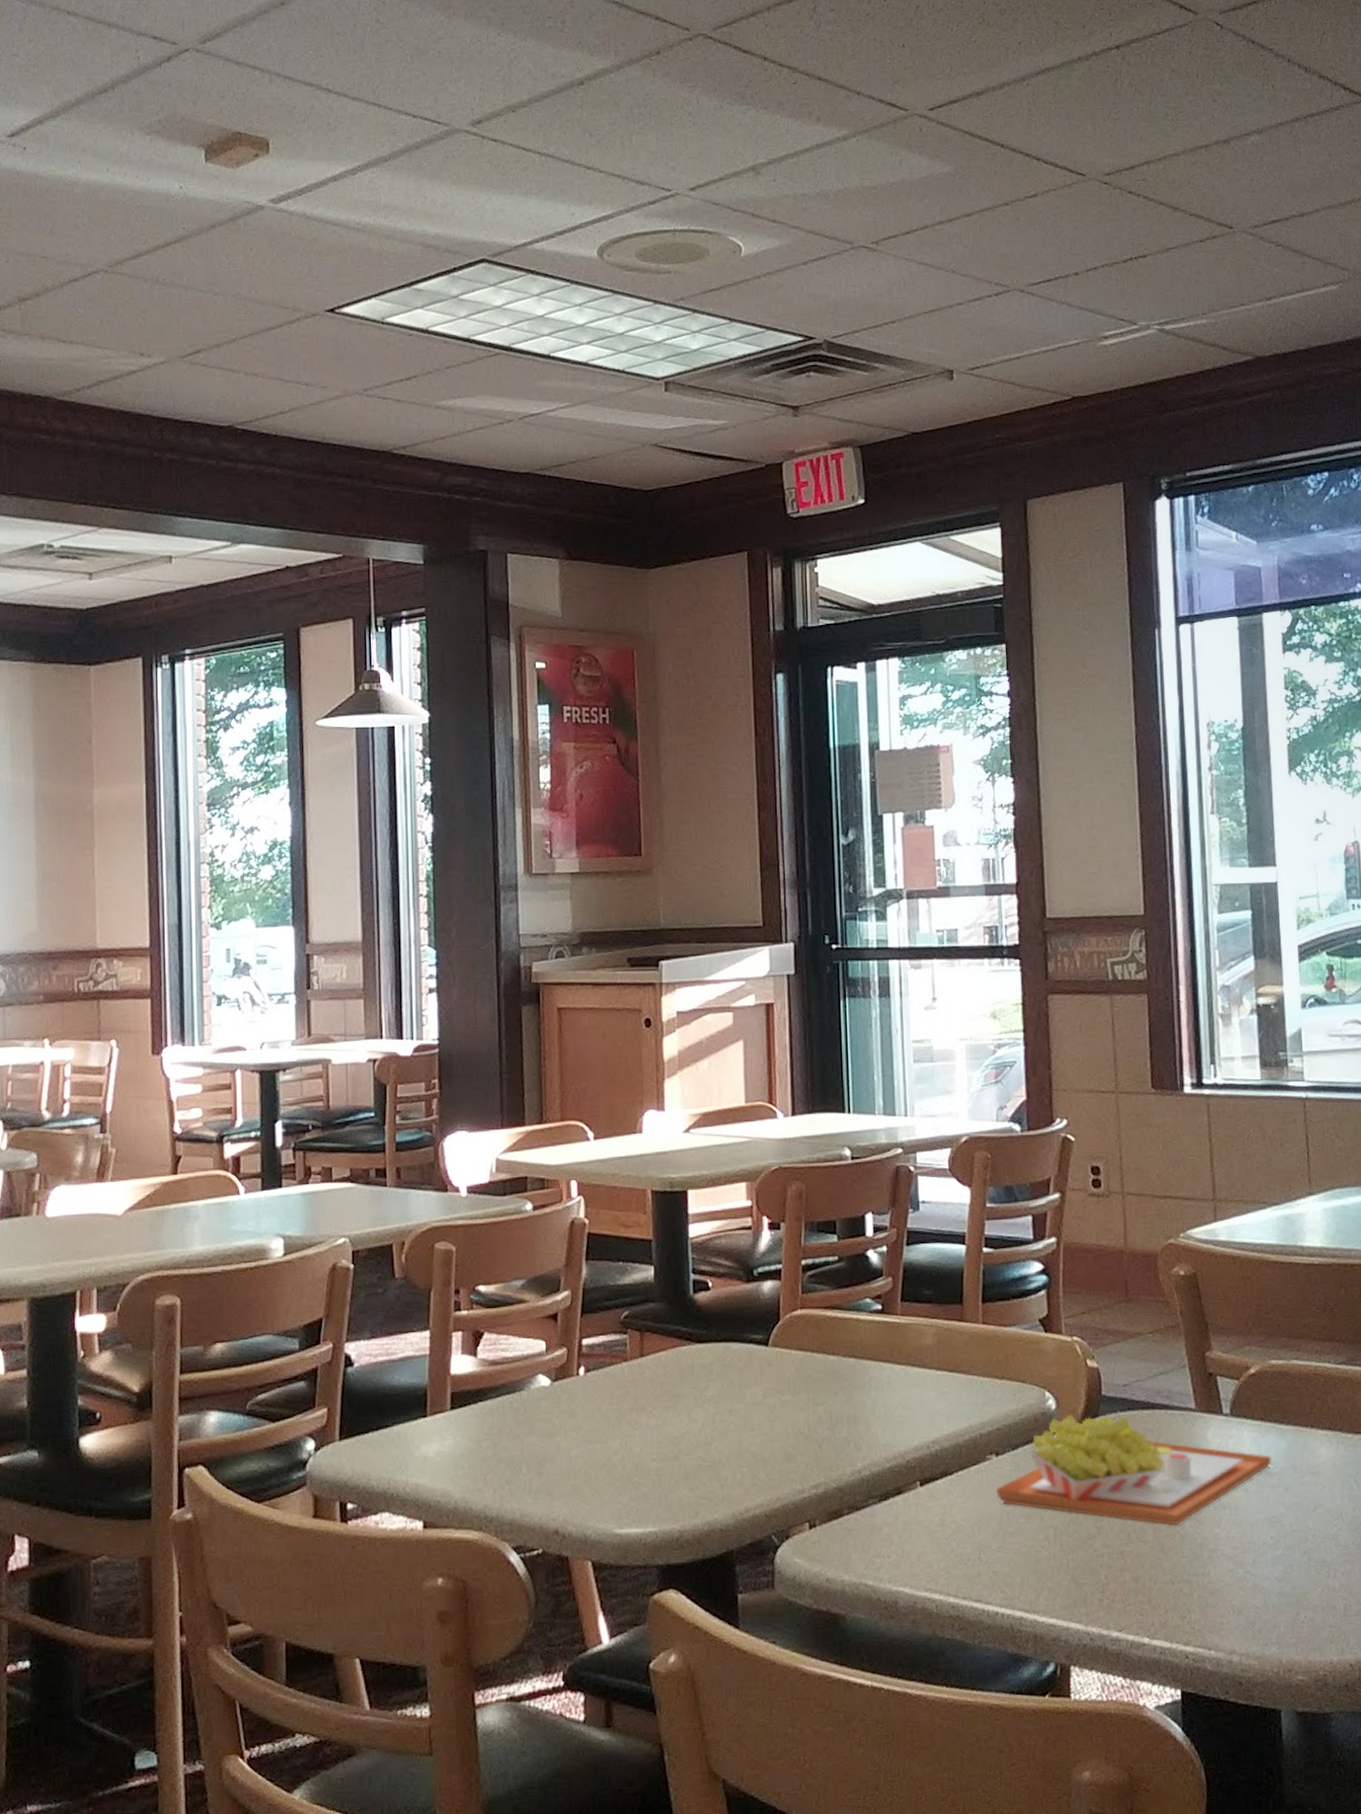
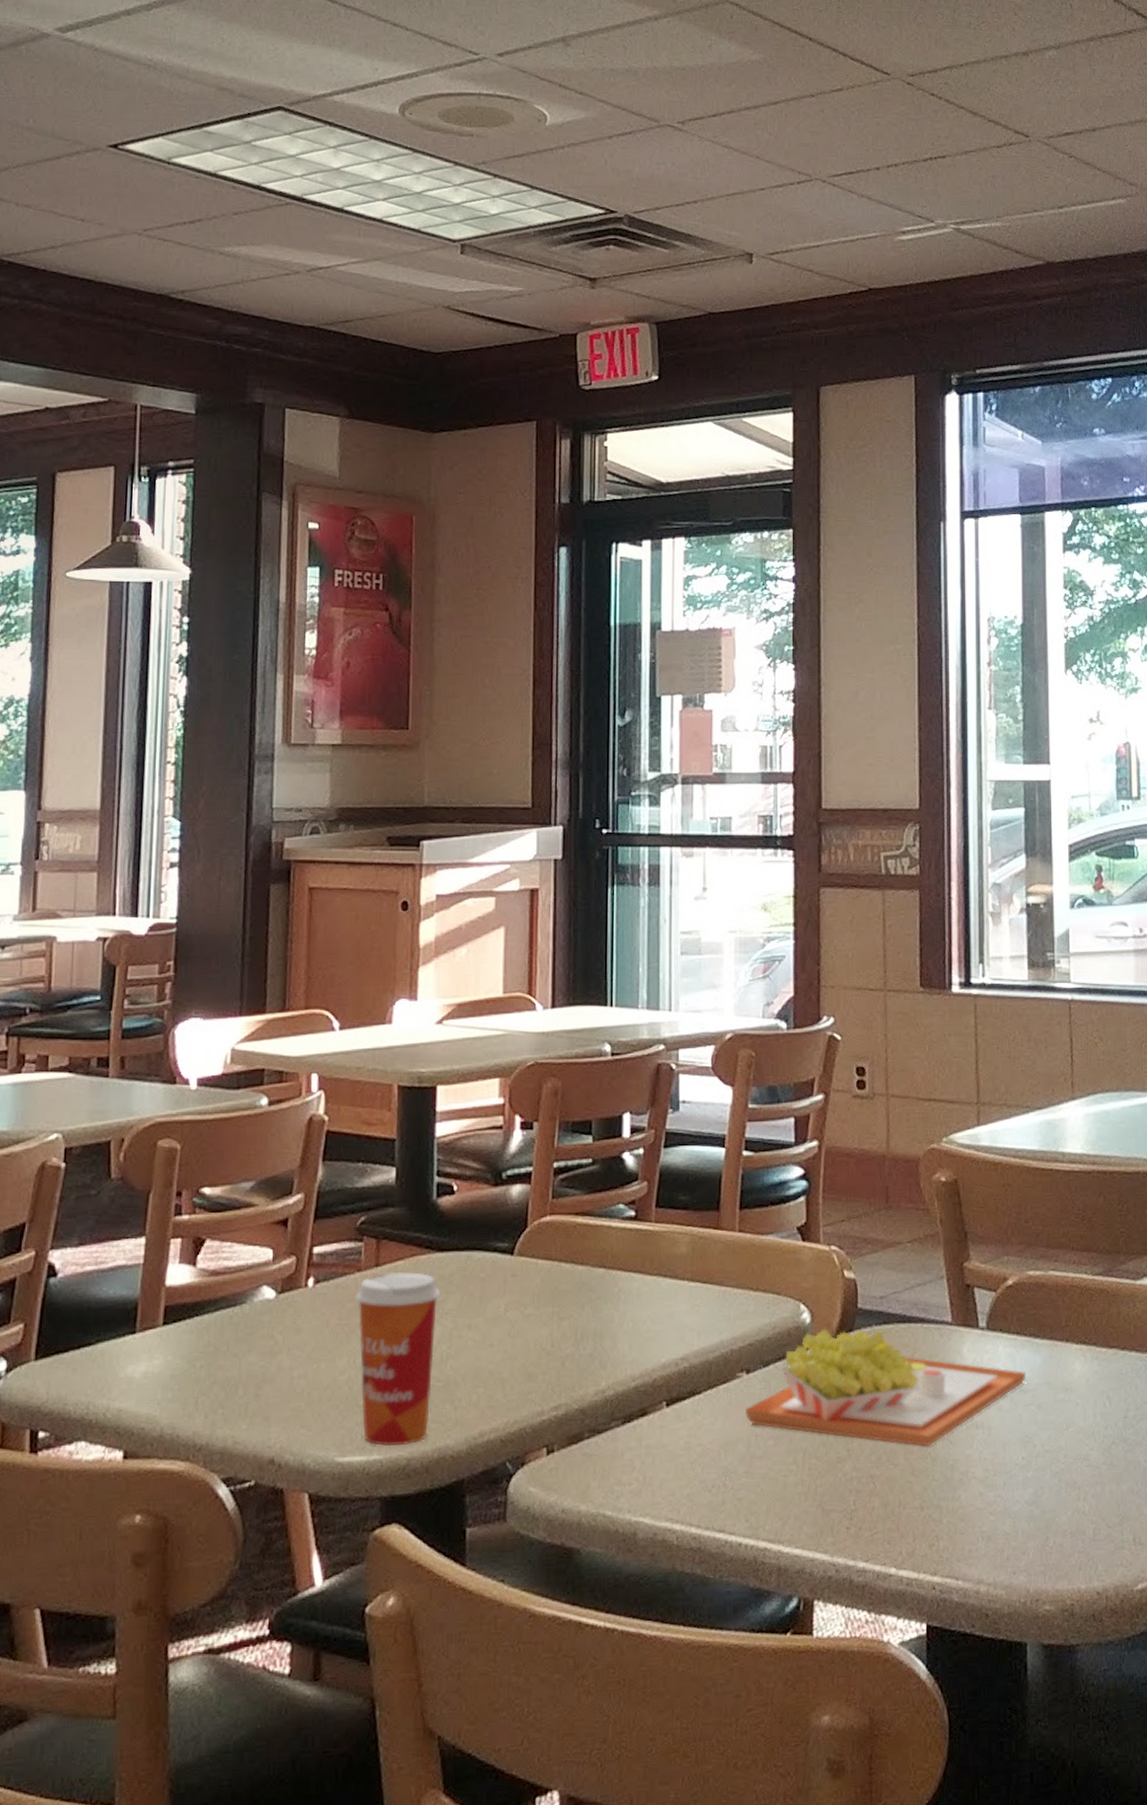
paper cup: none [623,1362,701,1520] -> present [355,1272,440,1447]

